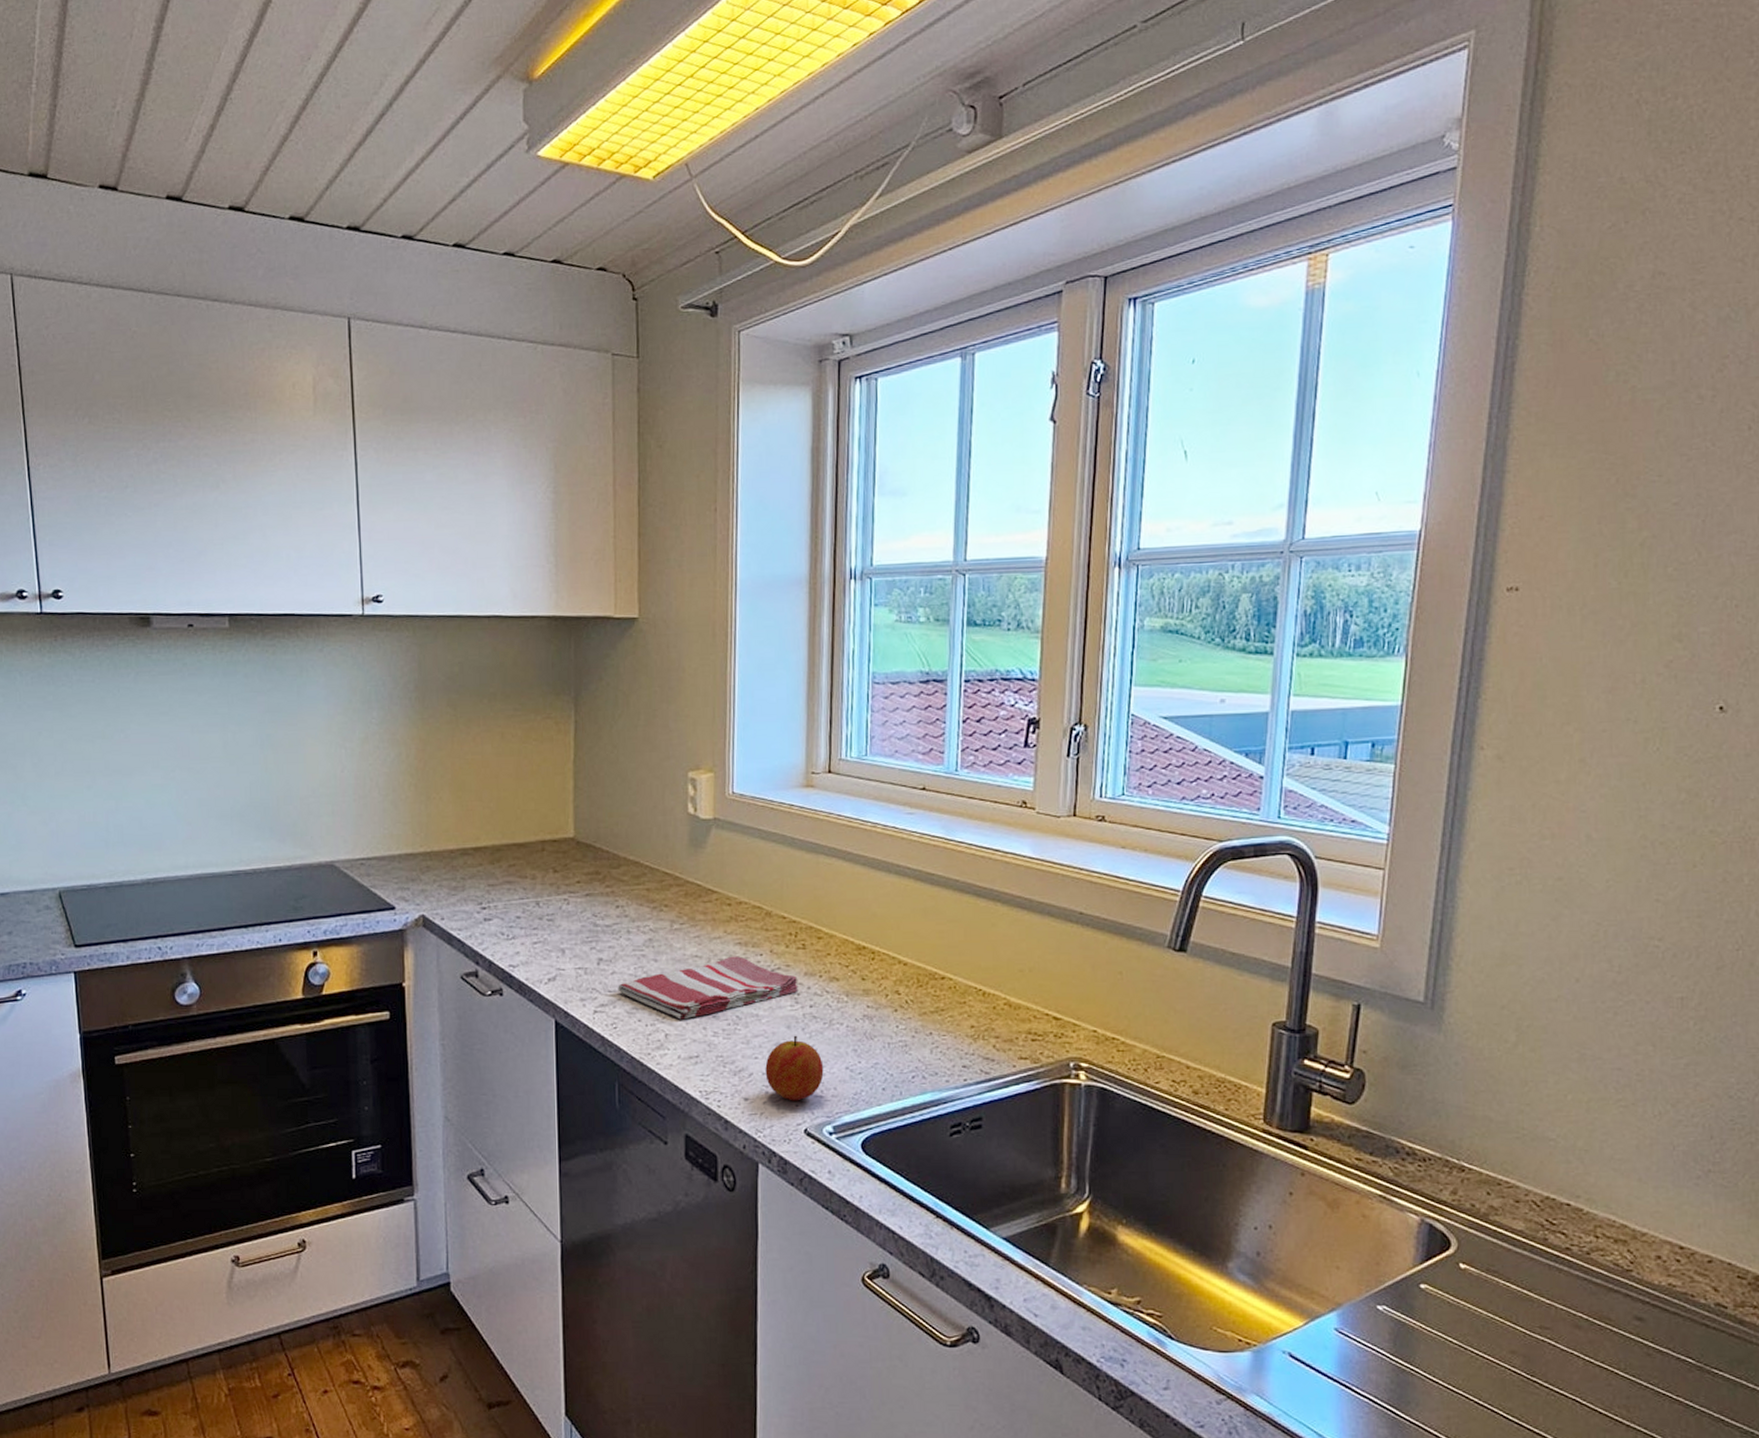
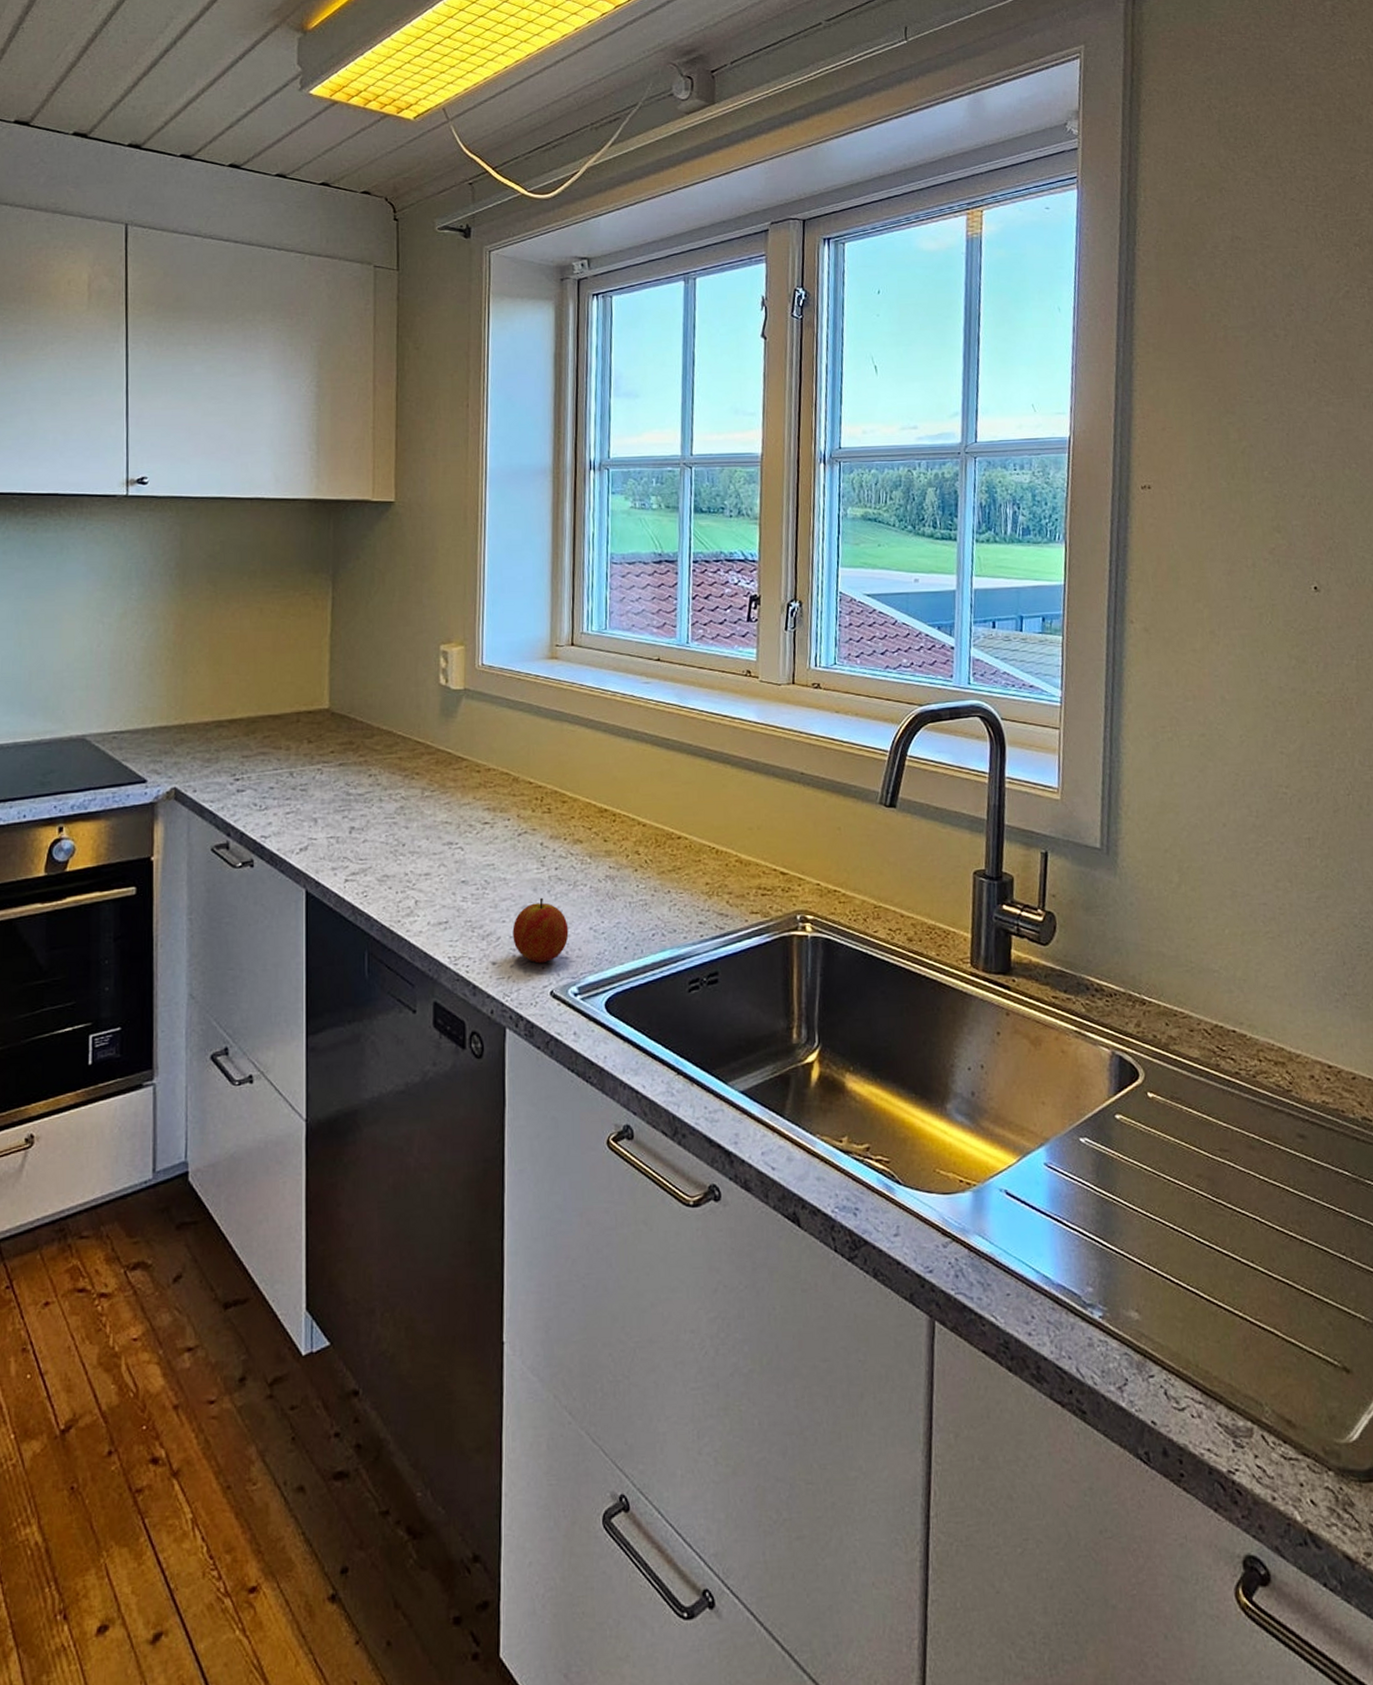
dish towel: present [618,956,798,1020] -> none [369,821,544,886]

